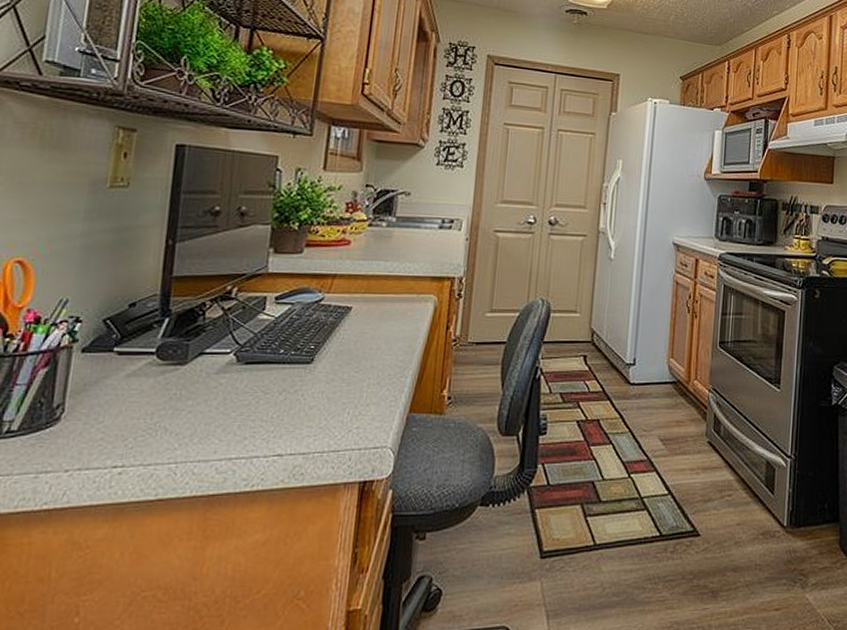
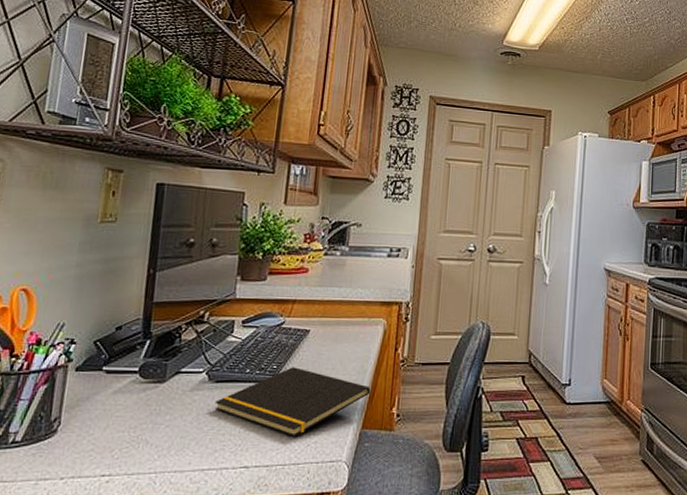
notepad: none [244,347,420,422] -> present [215,367,371,437]

